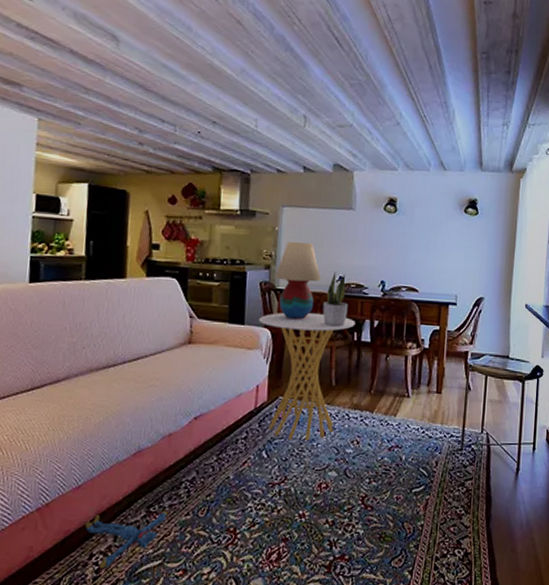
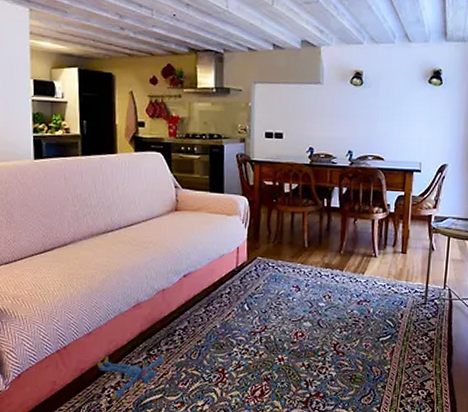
side table: present [258,313,355,442] -> none [236,182,325,296]
table lamp: present [275,241,321,320] -> none [250,115,292,188]
potted plant: present [322,271,348,327] -> none [294,143,318,194]

